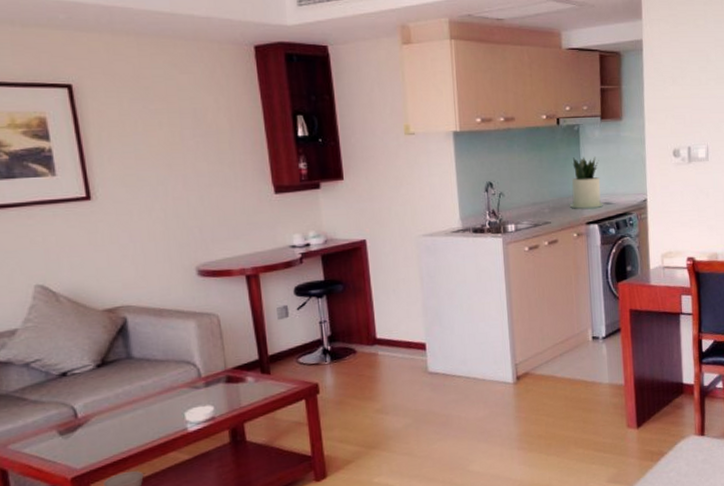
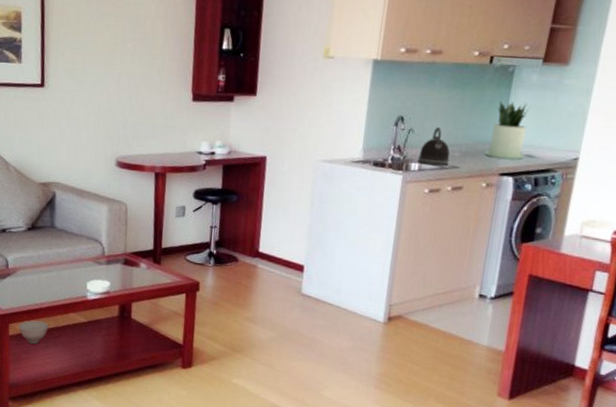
kettle: none [513,188,541,225] -> present [418,127,450,166]

